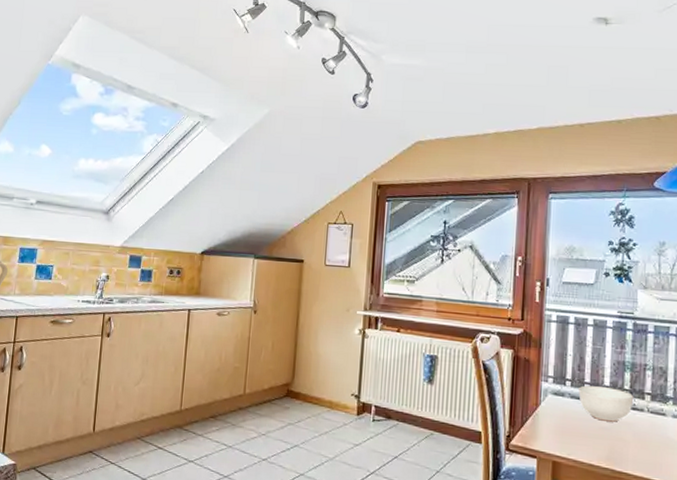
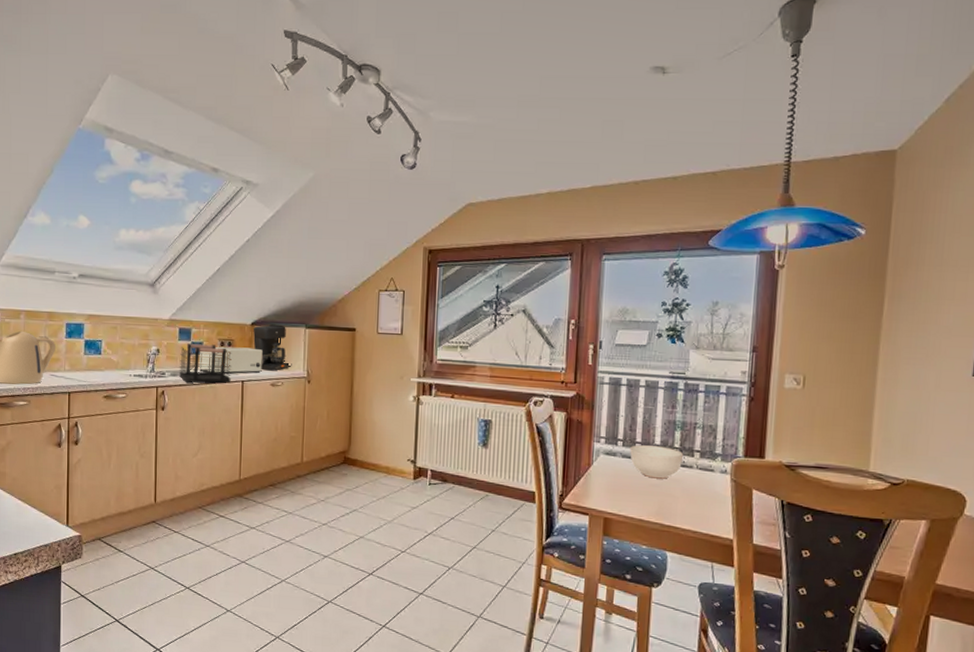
dish rack: none [127,271,180,312] -> present [180,343,232,383]
toaster: none [146,275,211,303] -> present [198,346,263,374]
coffee maker: none [202,254,239,300] -> present [253,325,292,371]

